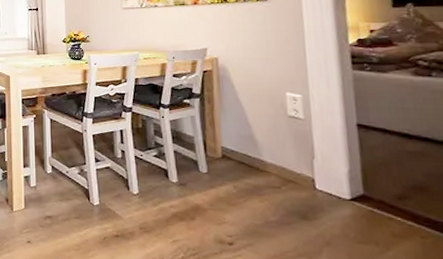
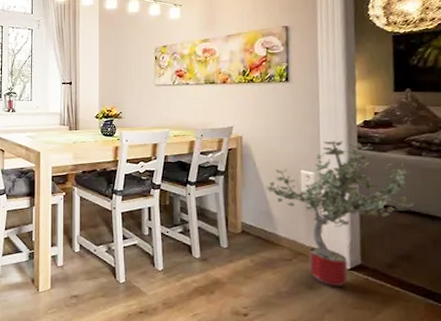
potted tree: none [247,61,427,219] -> present [266,141,415,287]

